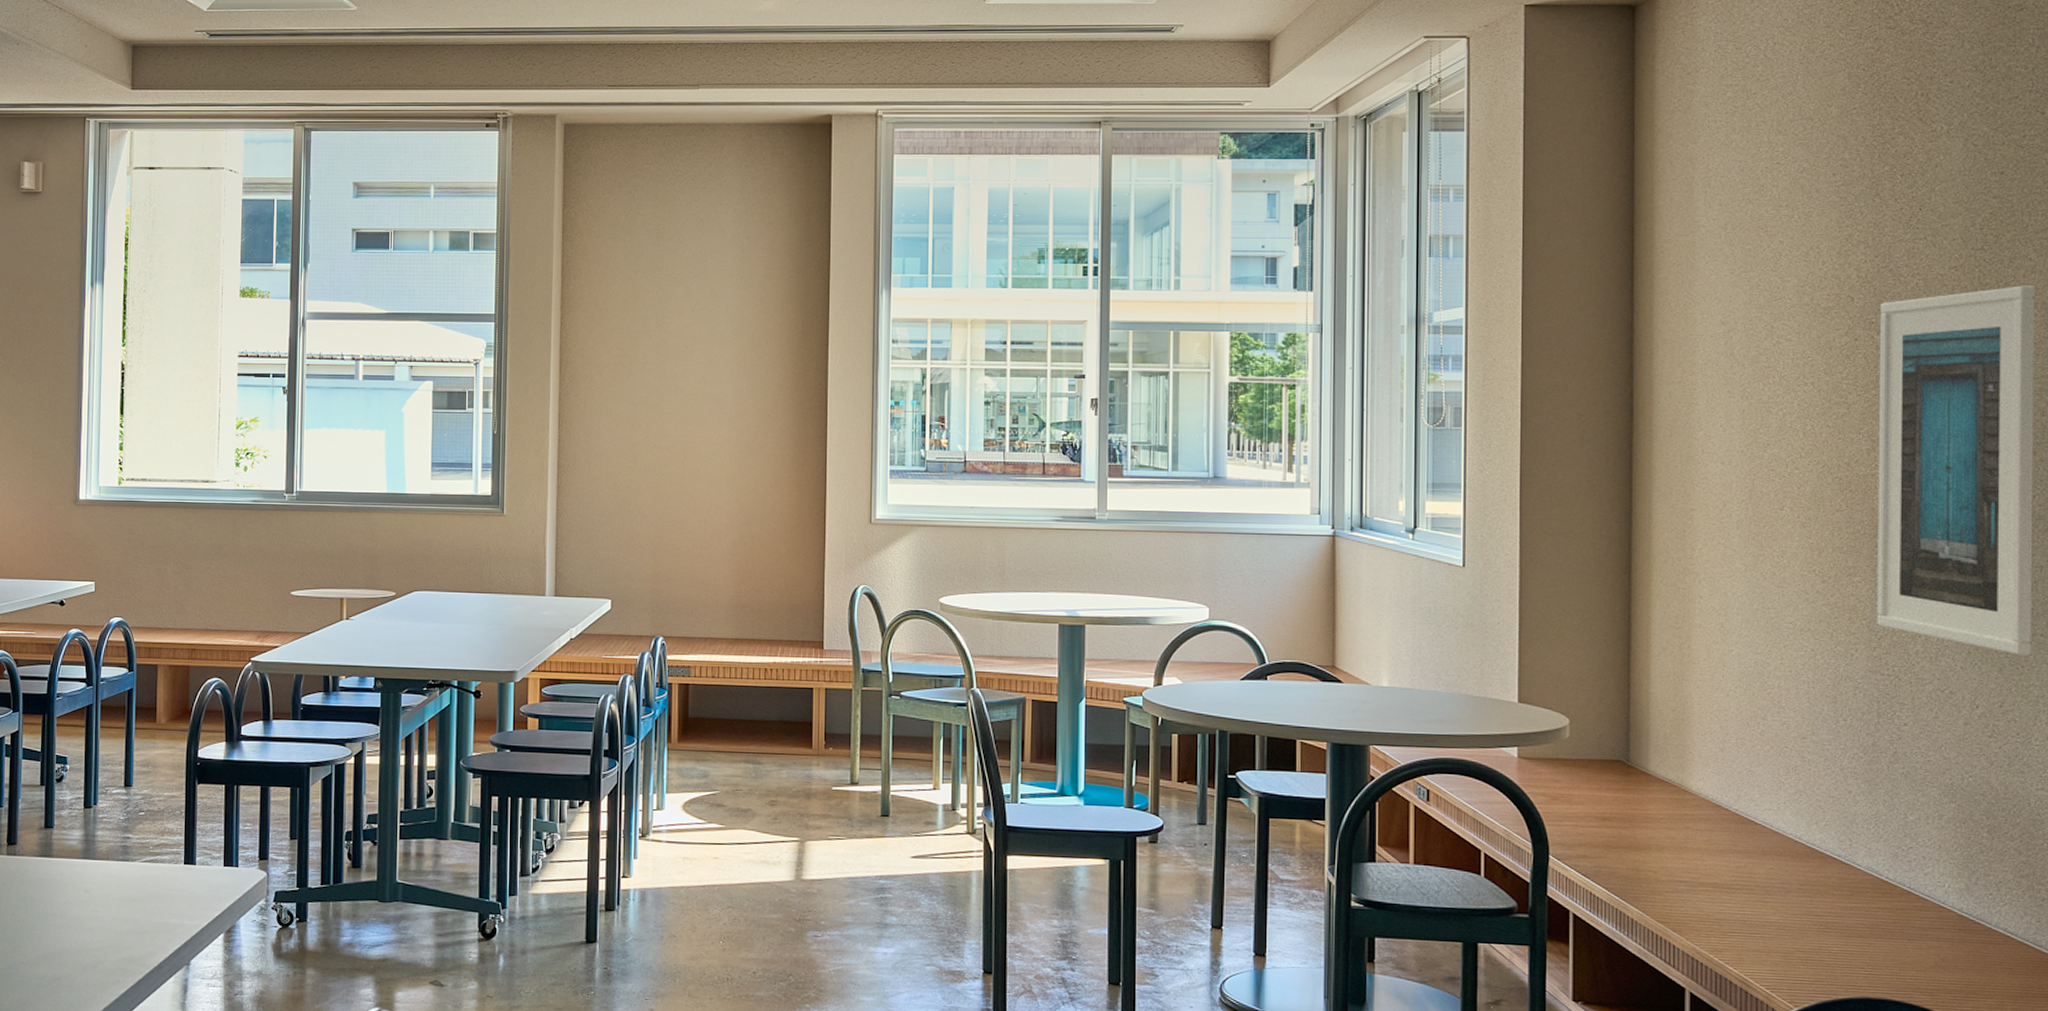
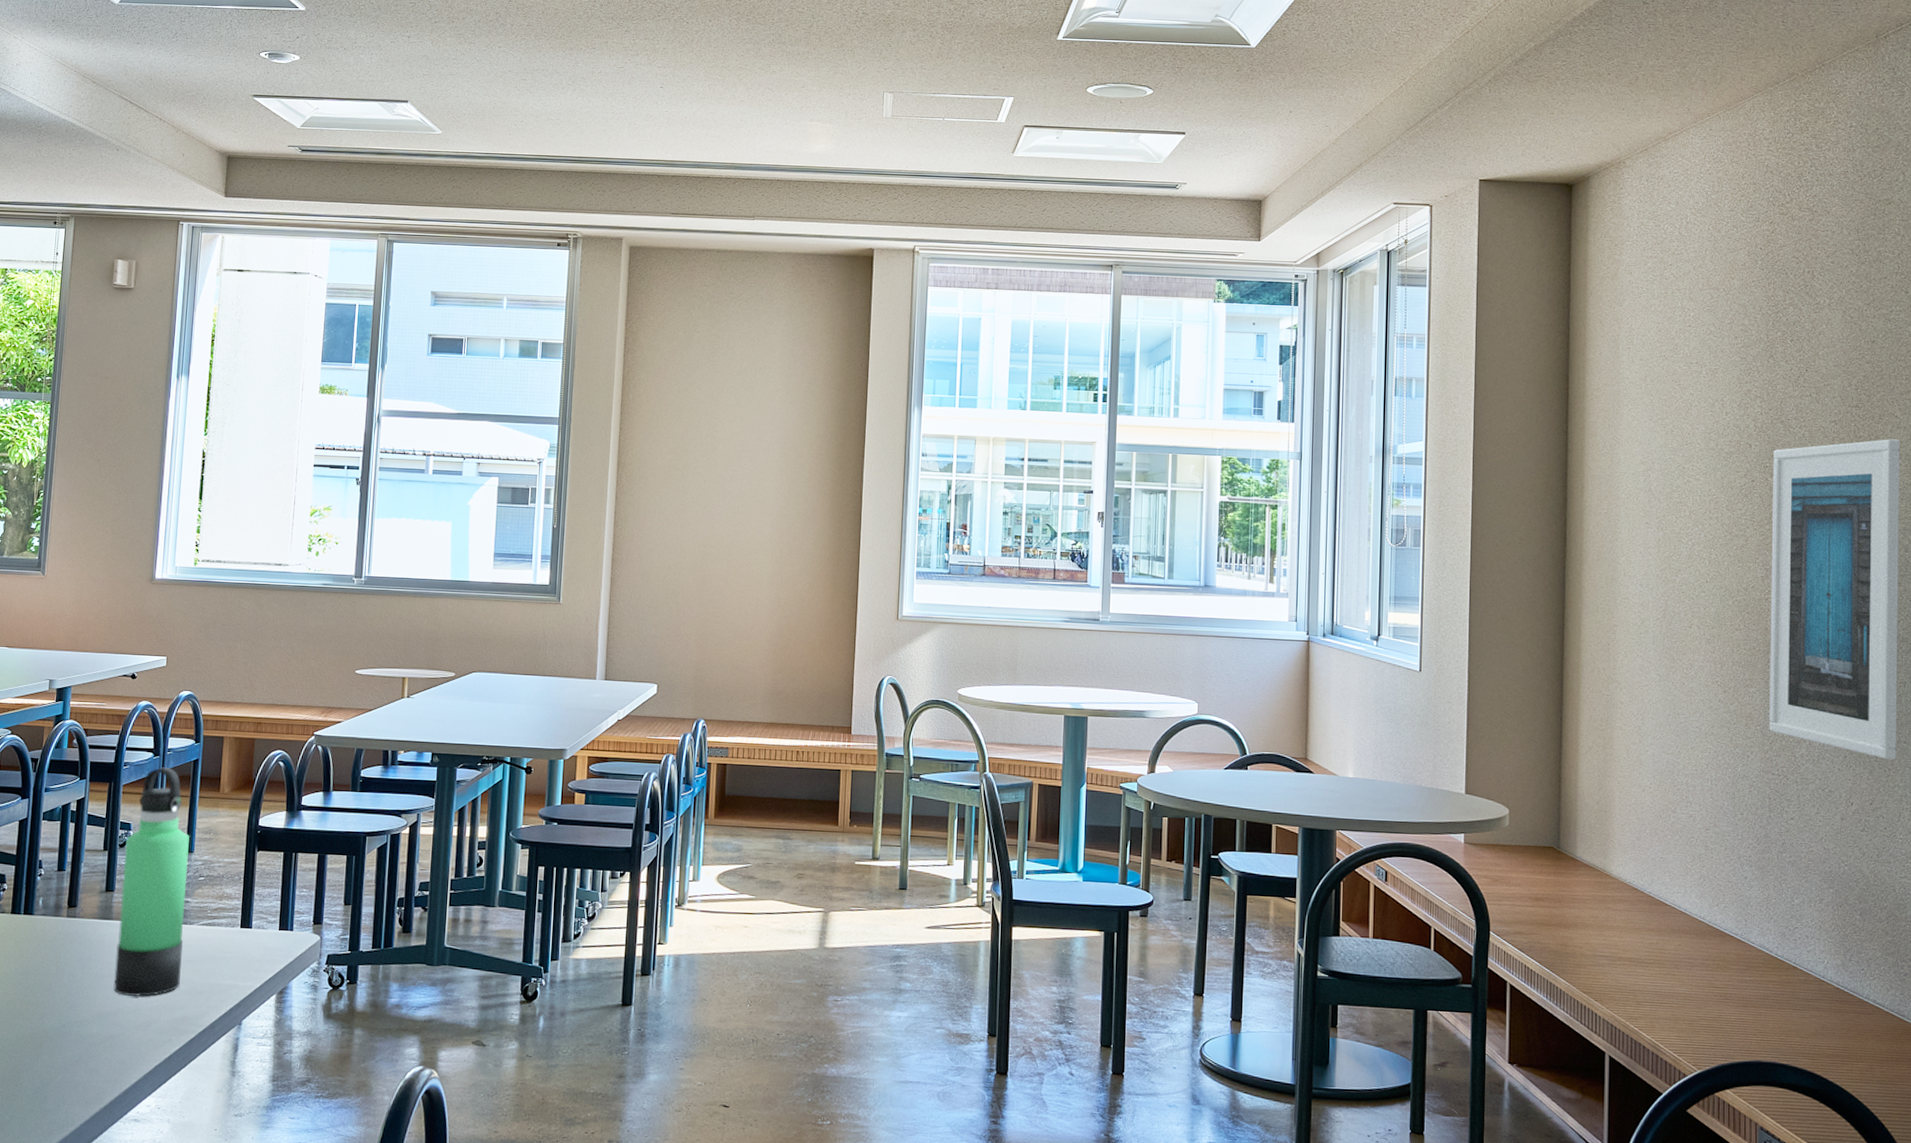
thermos bottle: none [58,698,127,937] -> present [113,767,189,997]

